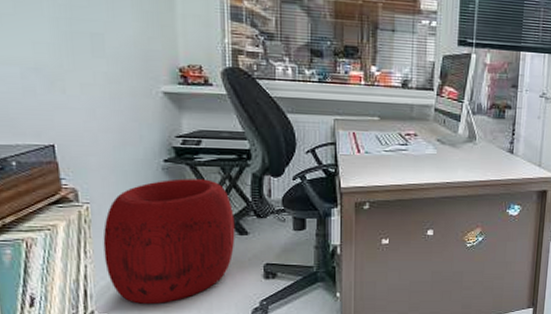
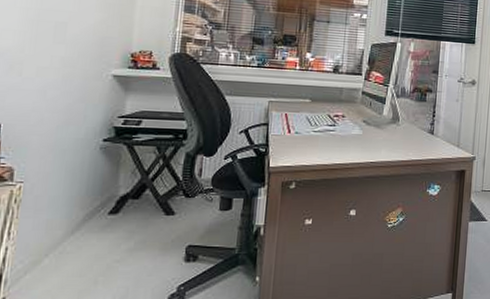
pouf: present [103,178,235,304] -> none [26,158,164,290]

